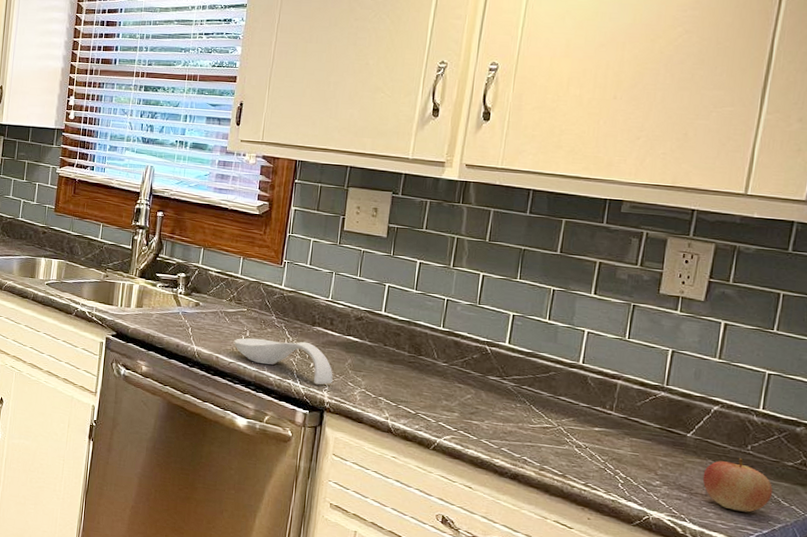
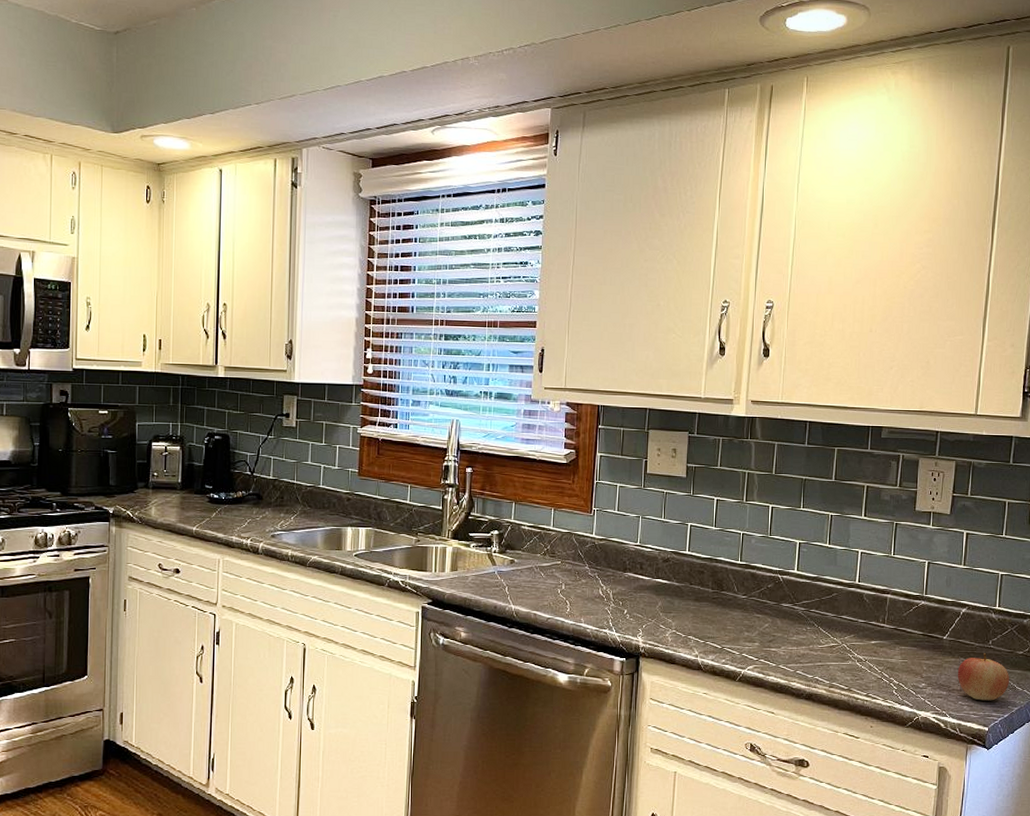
spoon rest: present [234,338,333,385] -> none [550,589,646,631]

